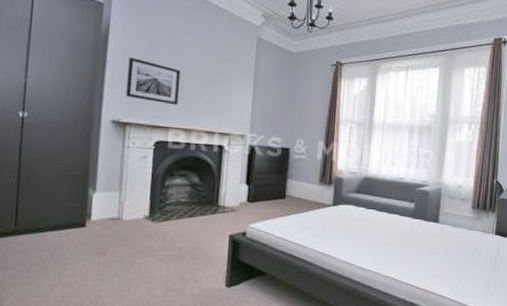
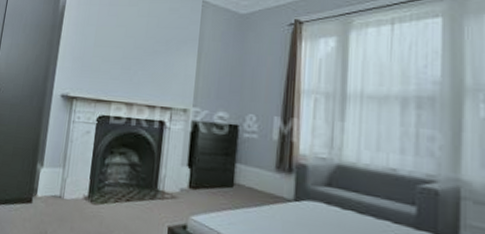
wall art: present [126,57,181,105] -> none [75,32,125,78]

